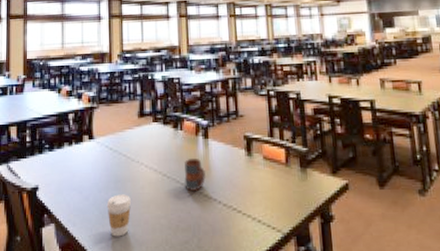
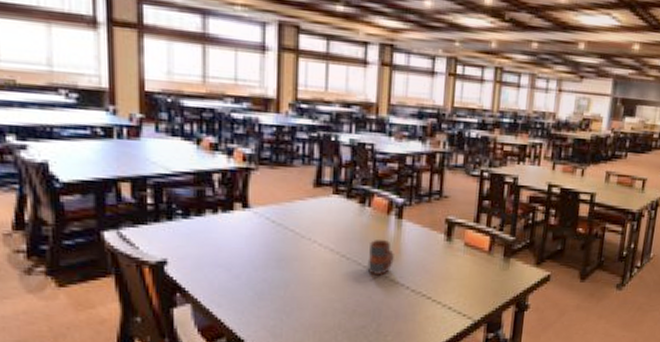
coffee cup: present [106,194,132,237] -> none [264,274,299,320]

